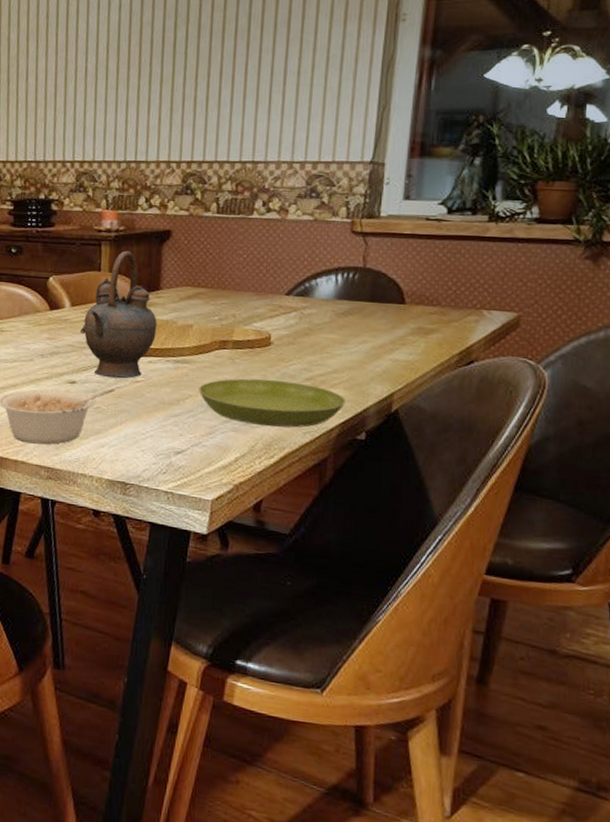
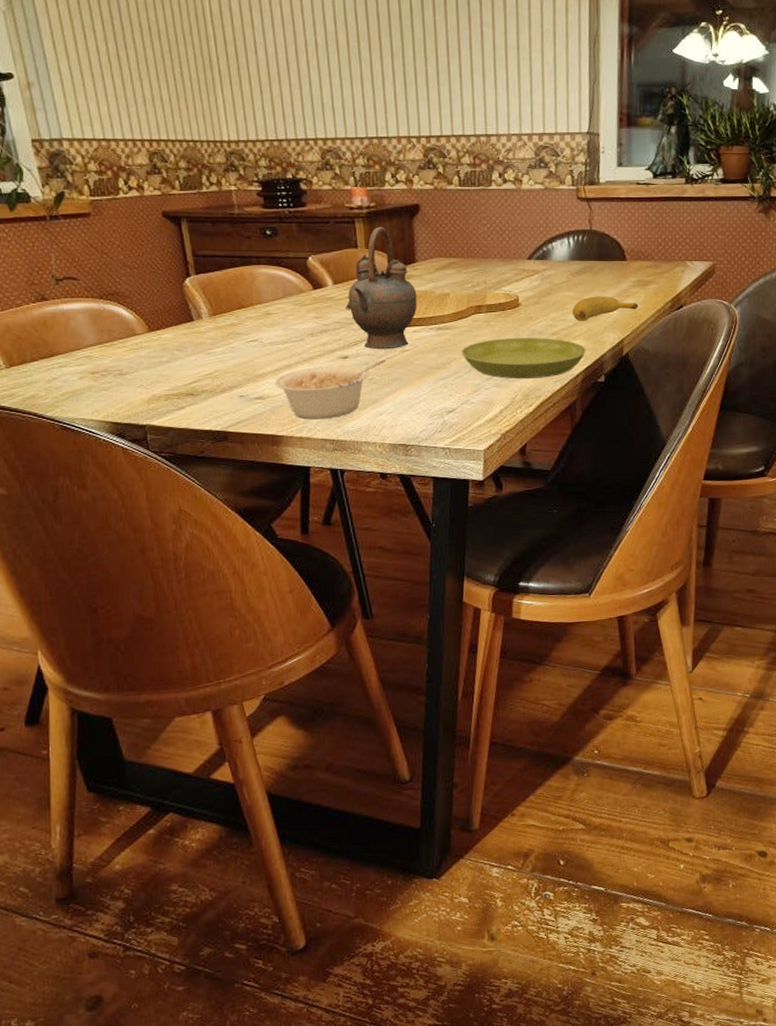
banana: none [332,341,417,369] -> present [572,296,639,322]

